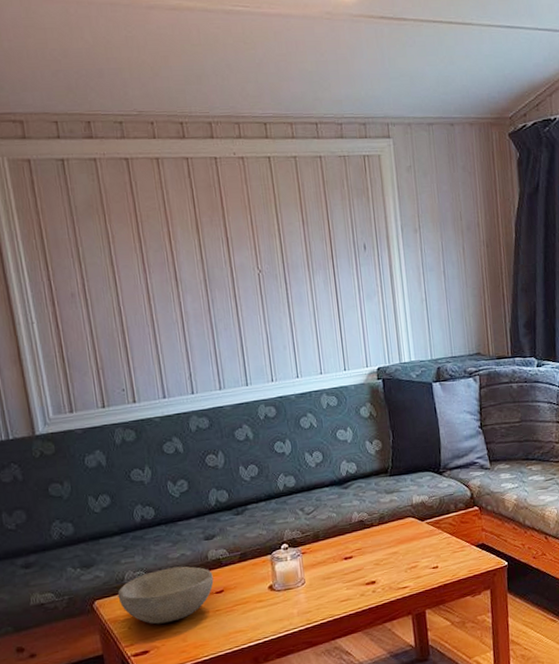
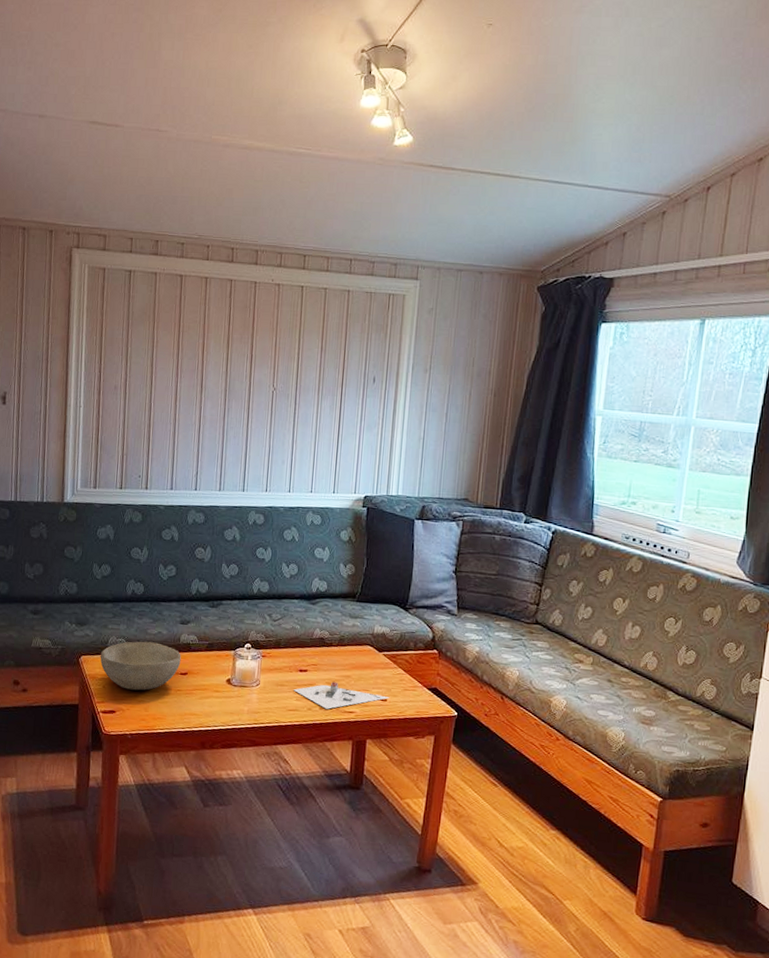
architectural model: none [342,561,440,591] -> present [293,682,390,709]

